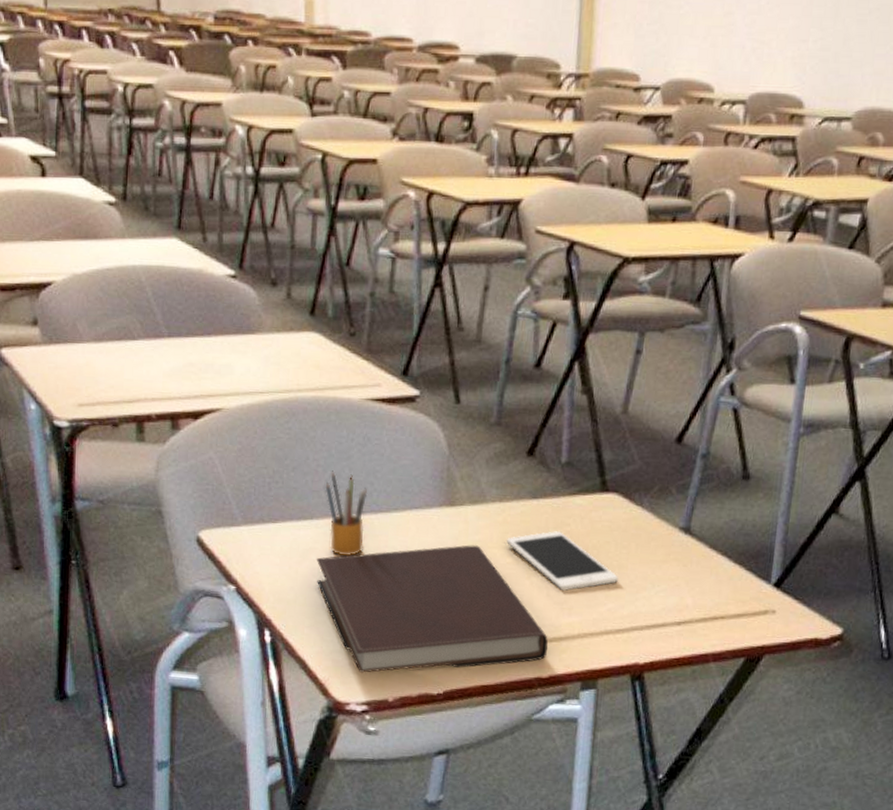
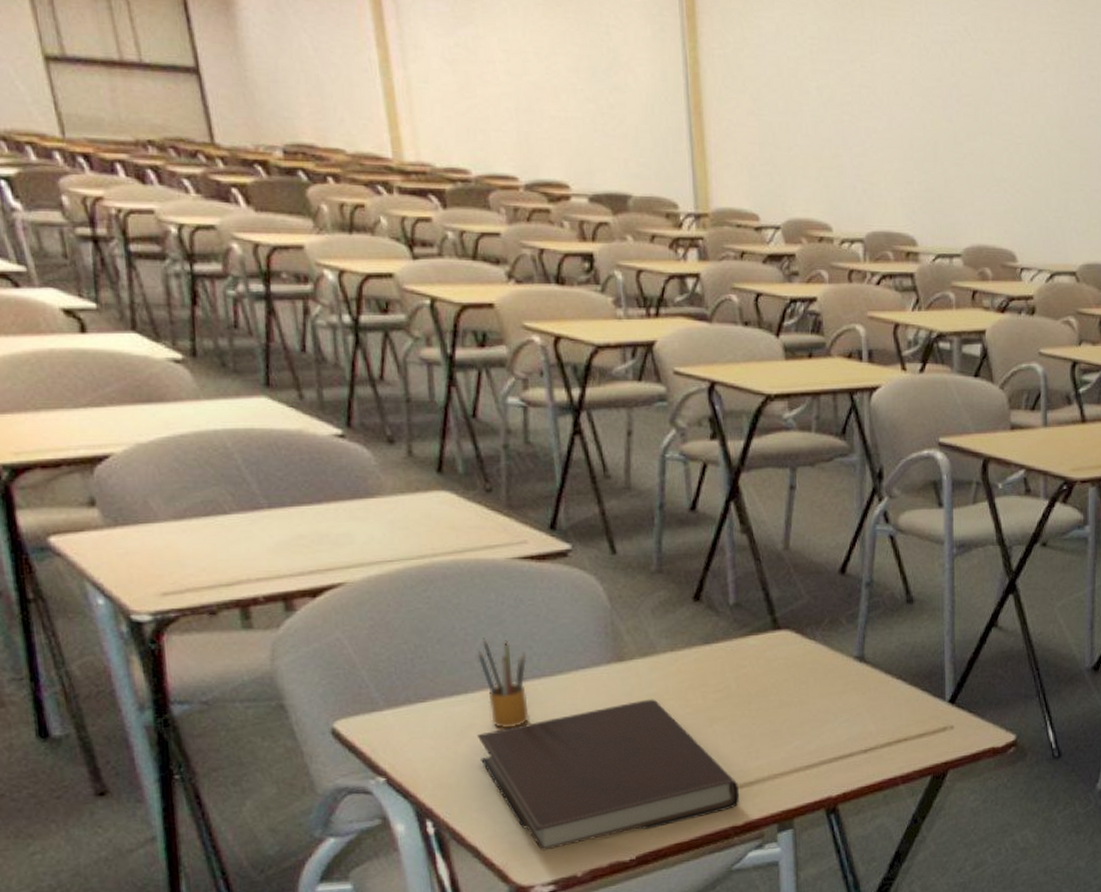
cell phone: present [507,531,618,592] -> none [683,674,801,735]

